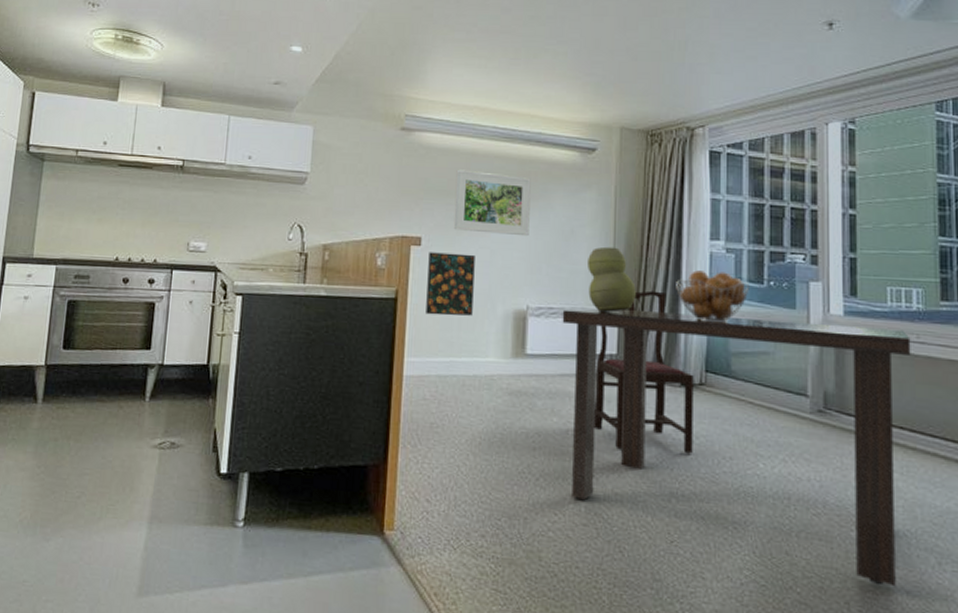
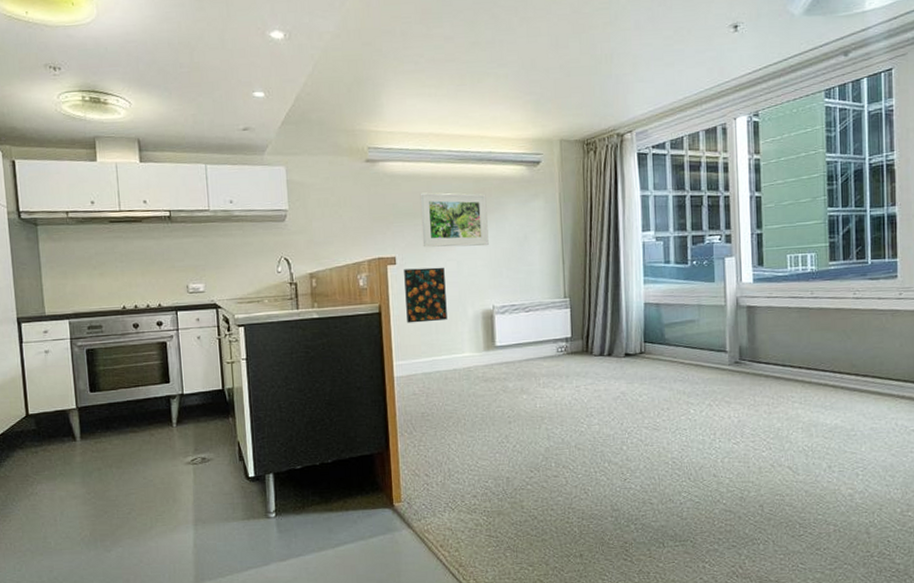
dining table: present [562,309,911,587] -> none [523,289,807,490]
vase: present [588,246,636,313] -> none [541,246,583,303]
dining chair: present [594,290,694,454] -> none [554,280,638,414]
fruit basket: present [676,270,750,322] -> none [616,257,677,301]

